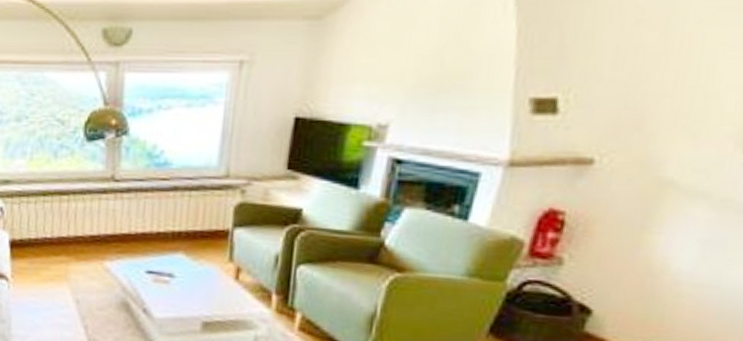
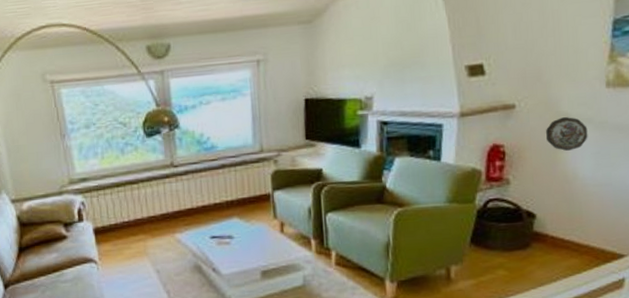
decorative plate: none [631,185,700,233] -> present [545,117,588,151]

